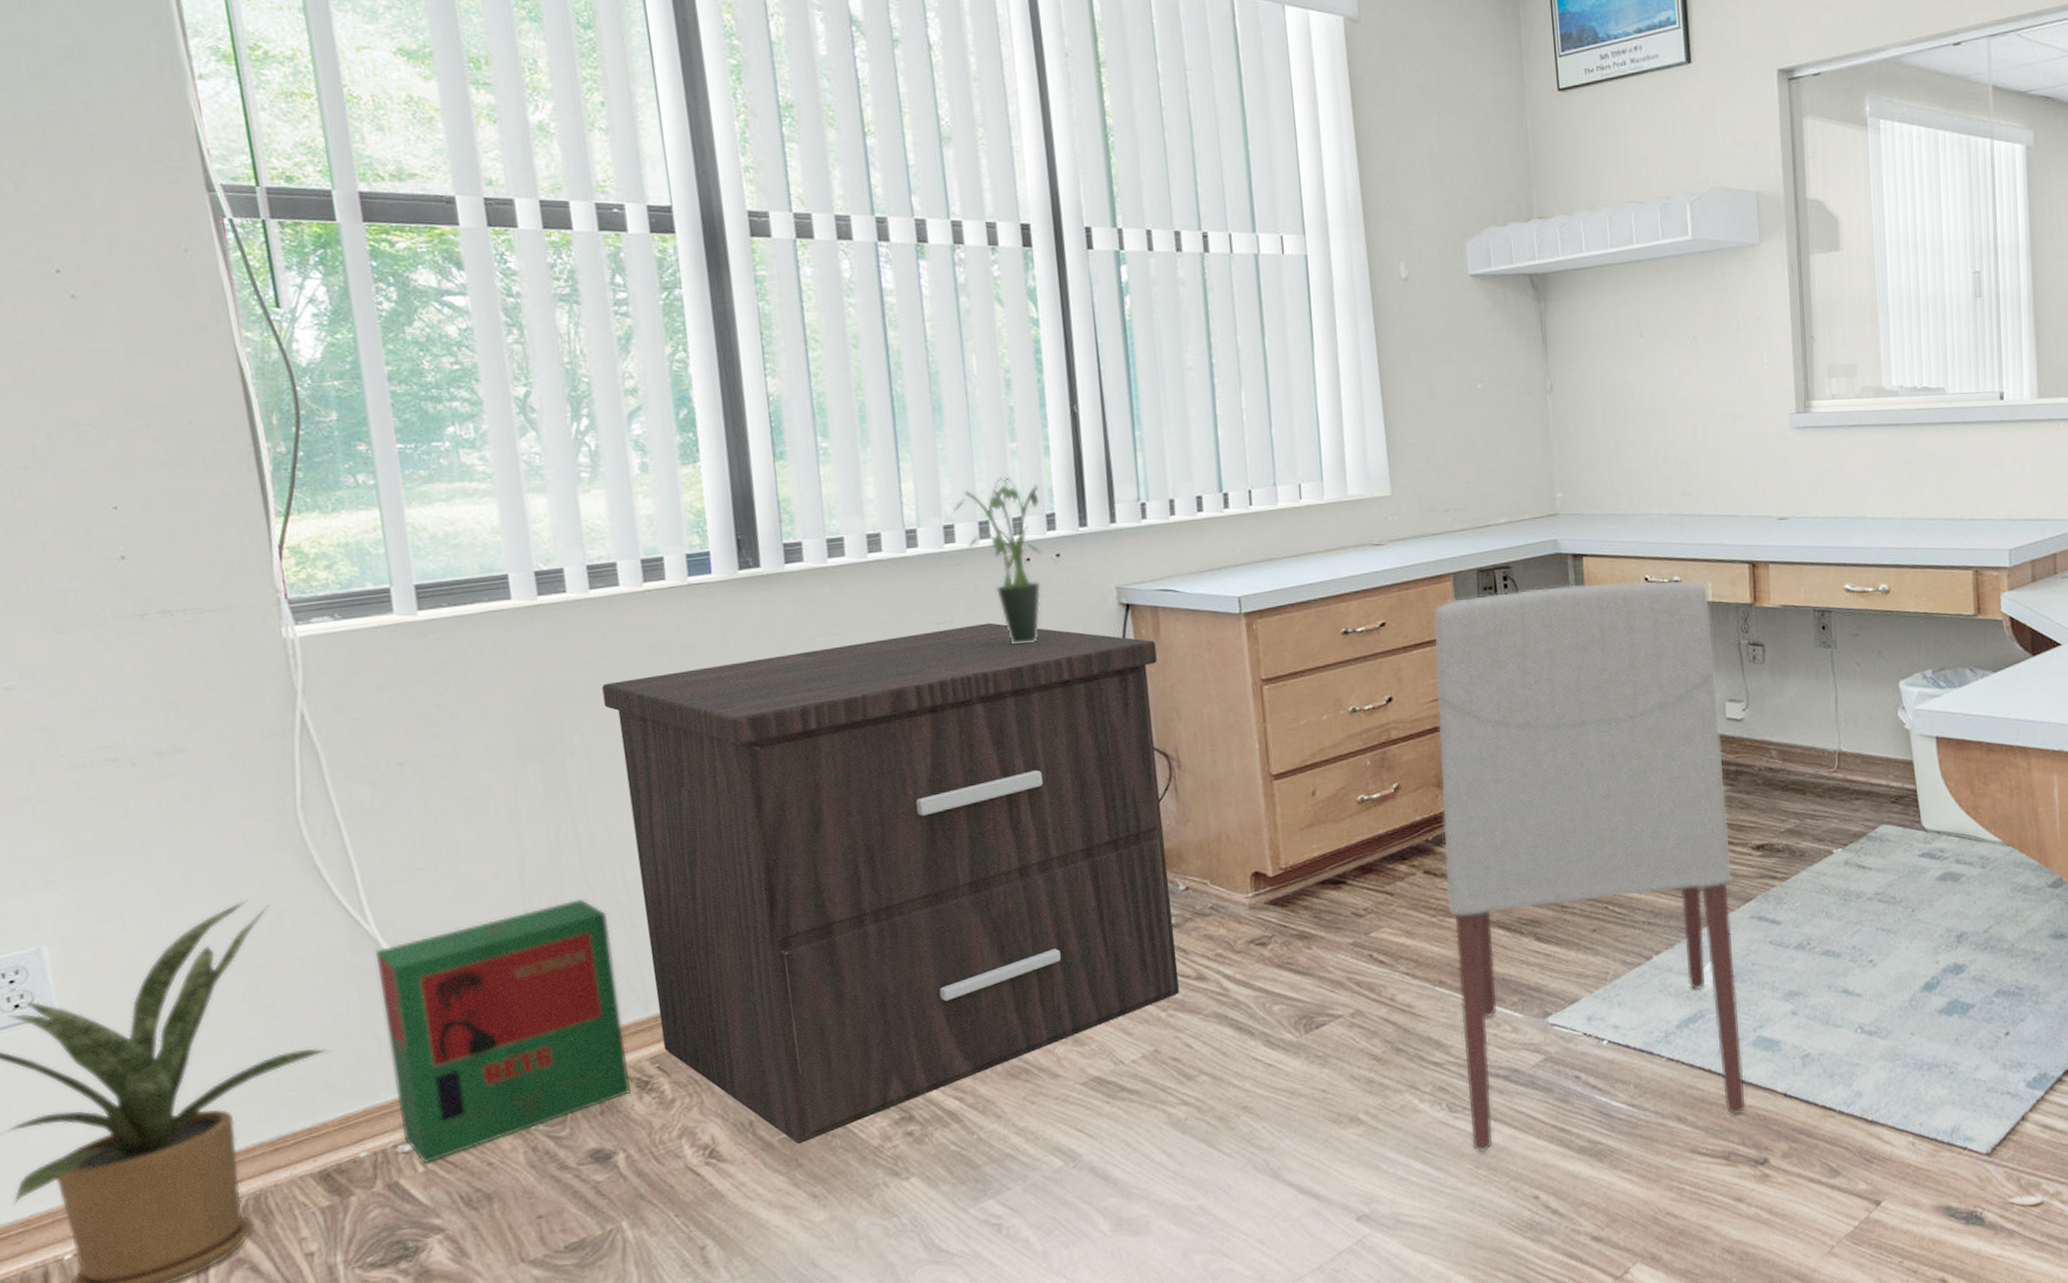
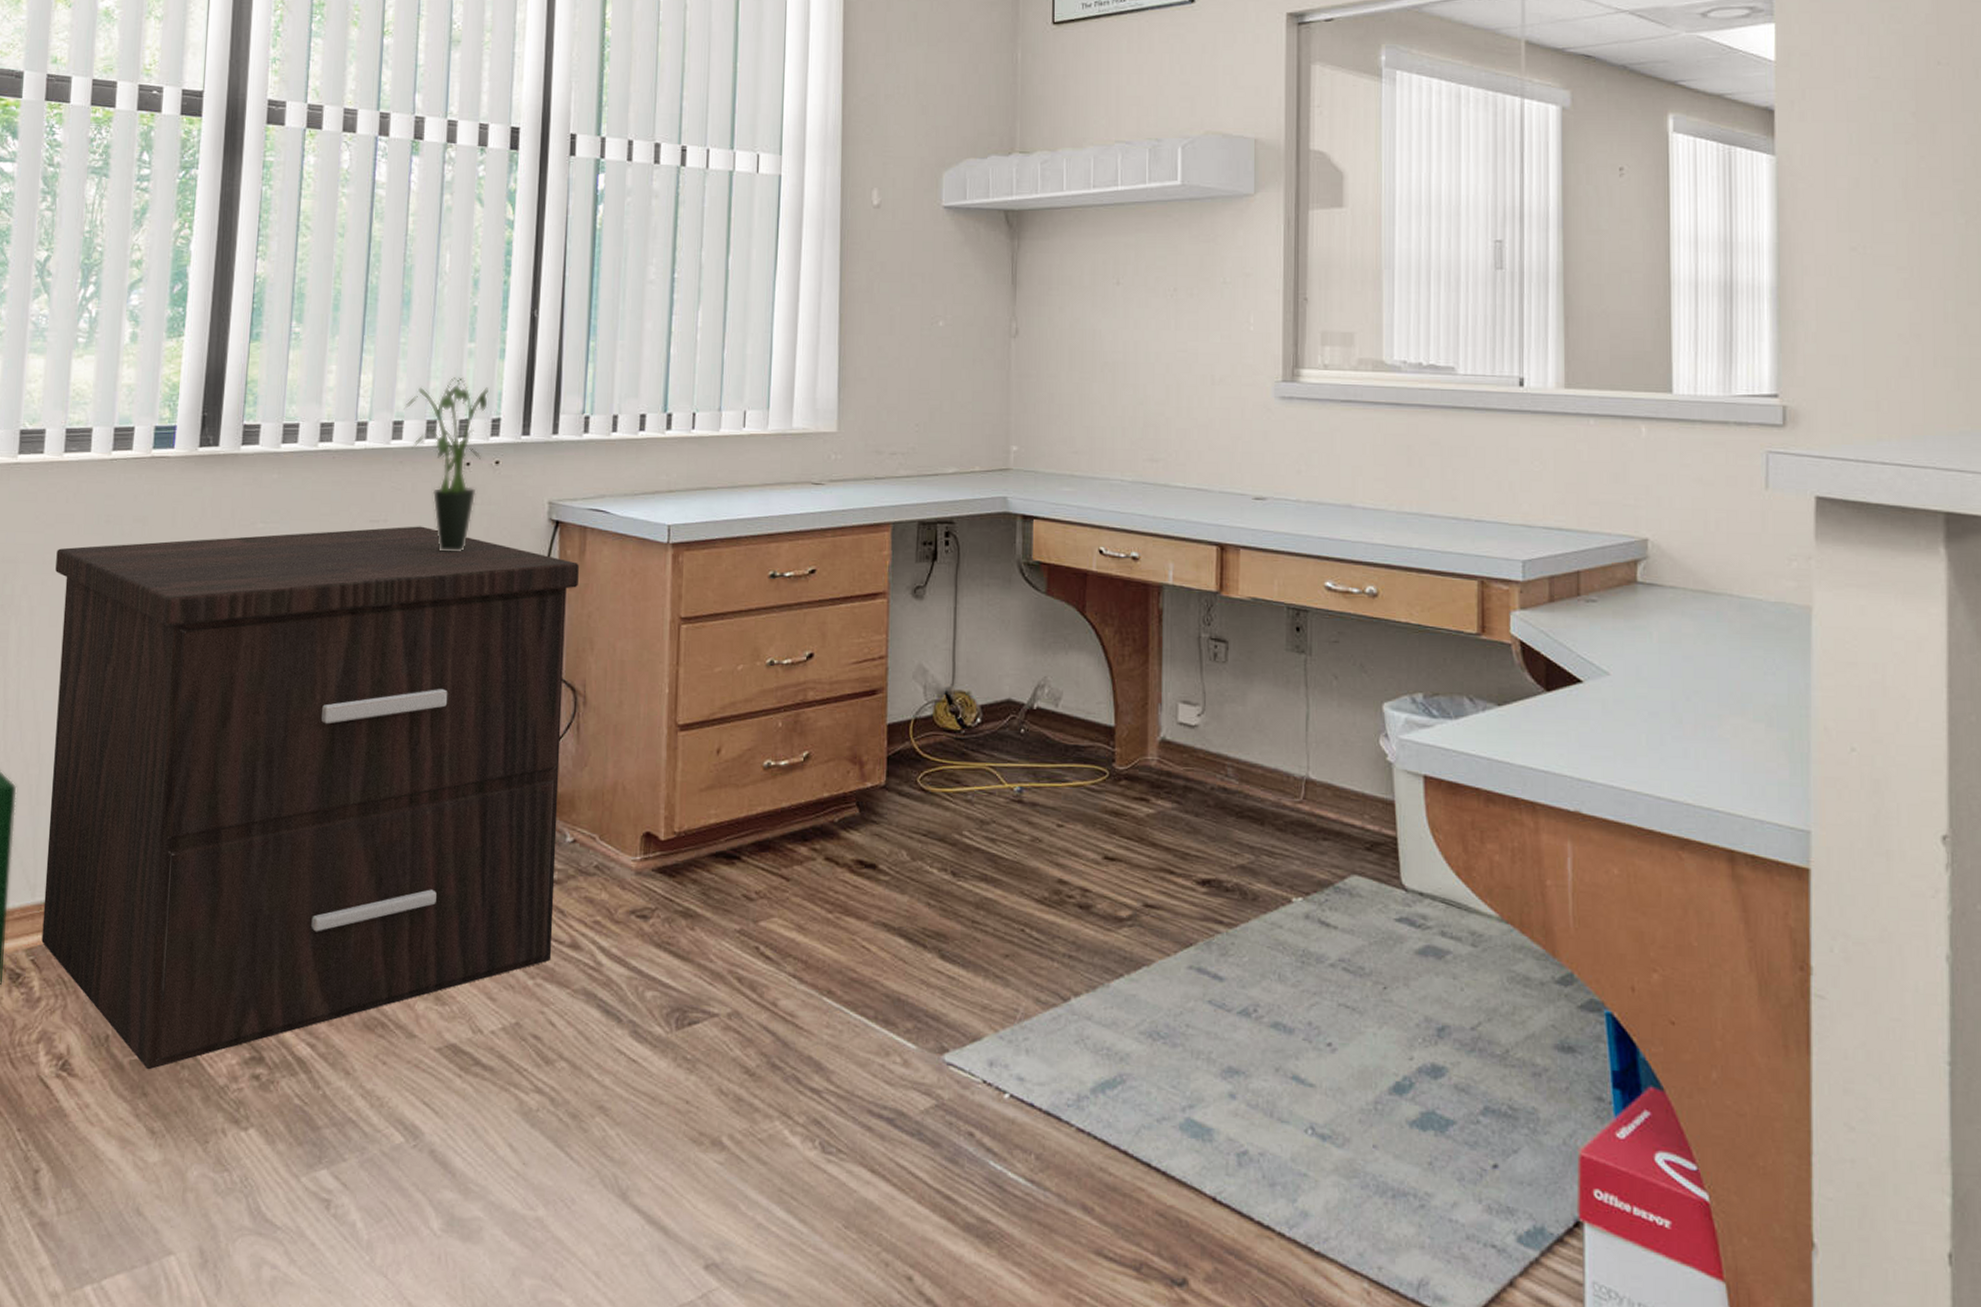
chair: present [1433,580,1745,1153] -> none [842,549,1171,1216]

